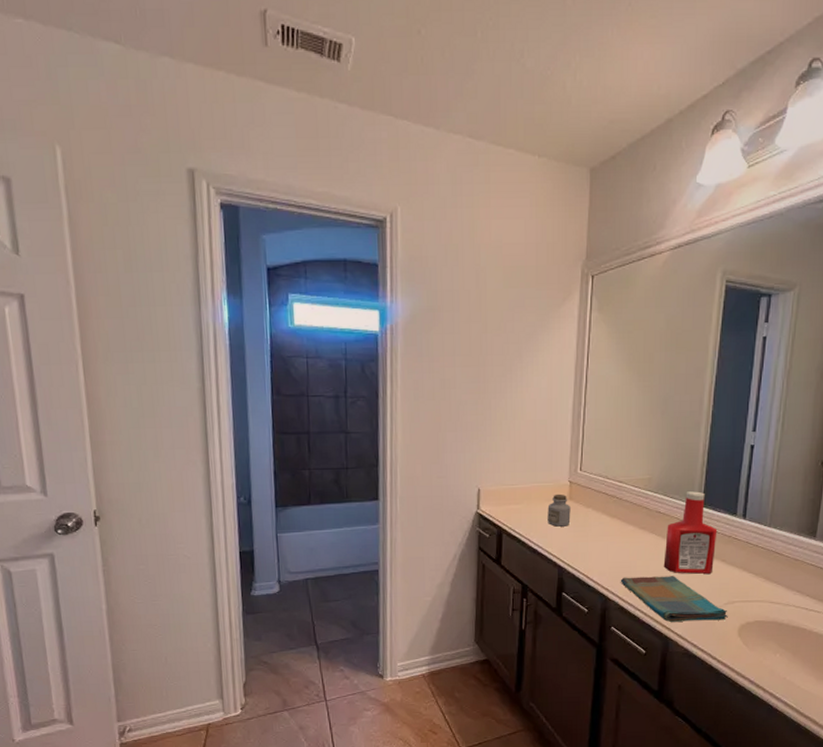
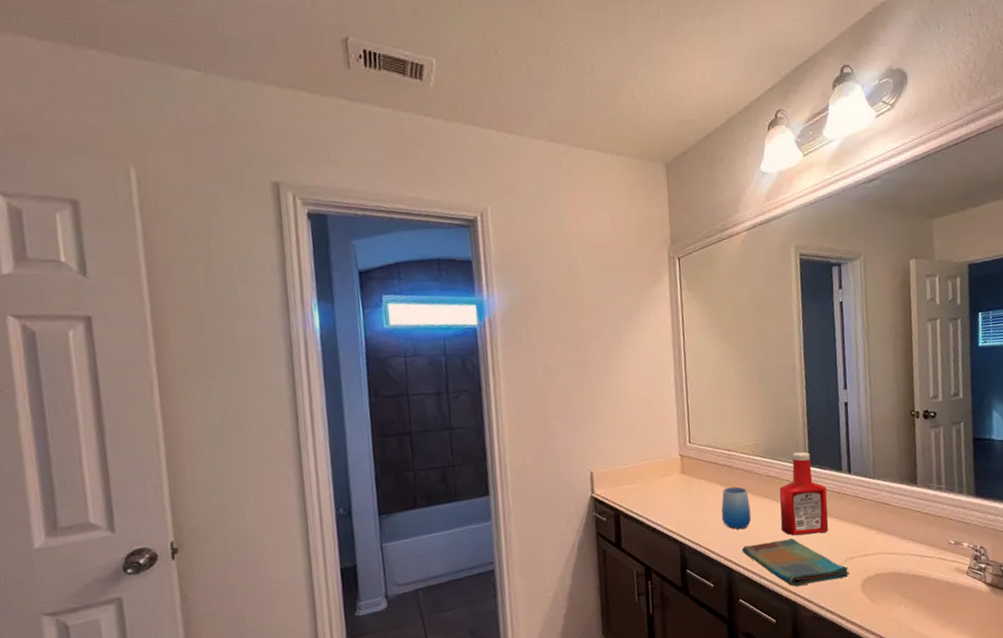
jar: present [547,493,571,527] -> none [661,468,686,502]
cup: none [604,519,635,560] -> present [721,486,752,529]

